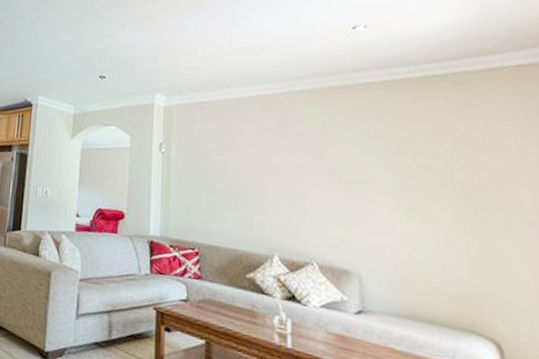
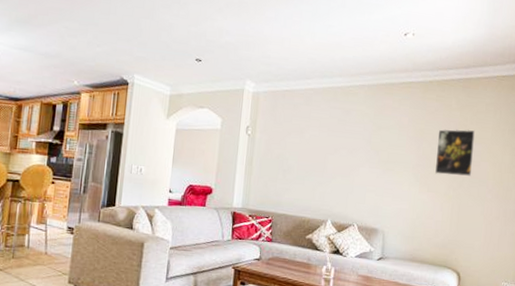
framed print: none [424,138,493,202] -> present [435,129,475,176]

